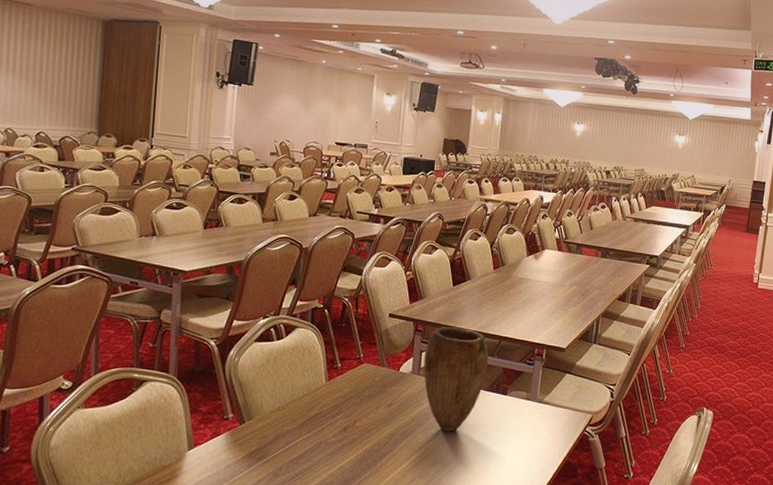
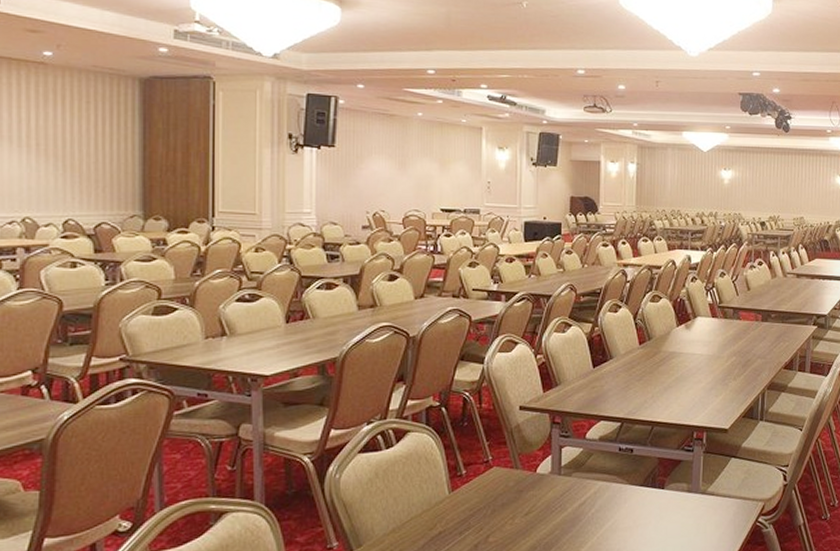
vase: present [423,326,489,432] -> none [565,414,641,538]

